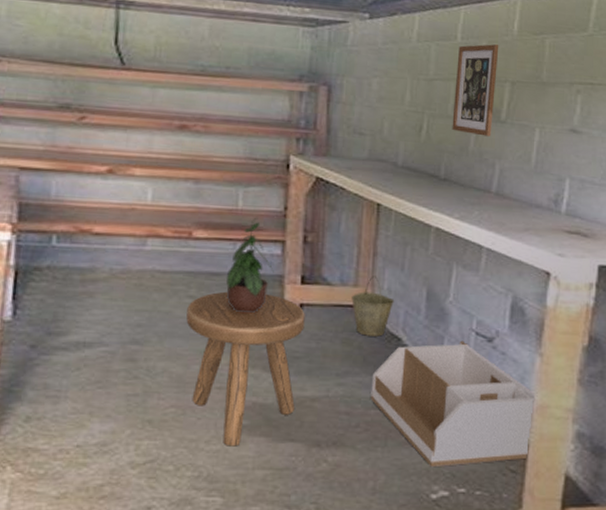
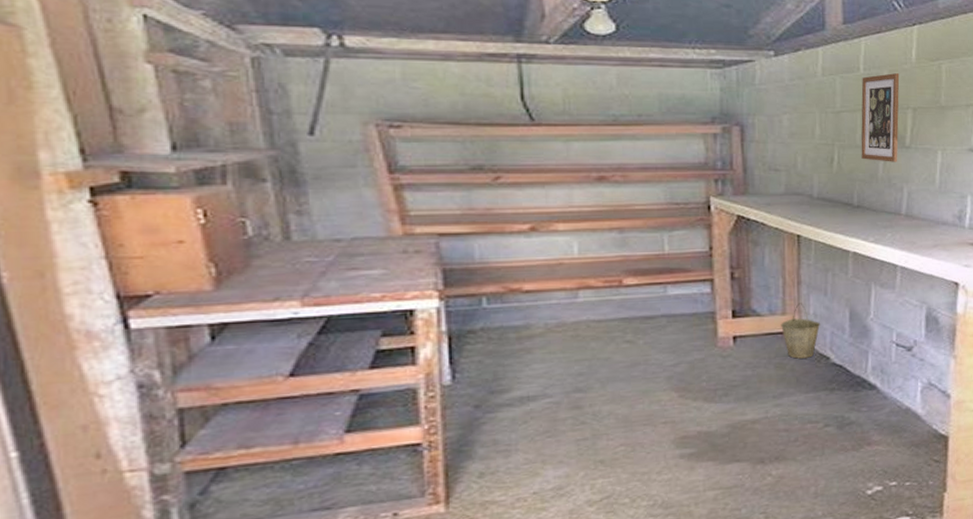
stool: present [186,291,305,447] -> none [626,330,739,474]
potted plant: present [226,217,274,314] -> none [660,259,706,352]
storage bin: present [371,340,535,468] -> none [805,352,952,468]

